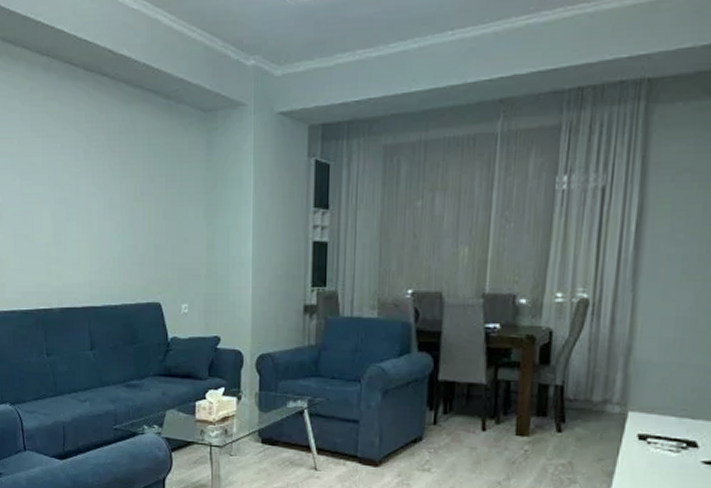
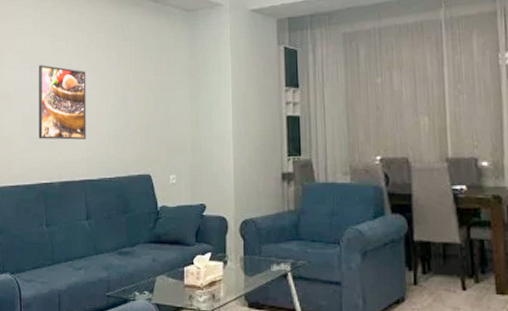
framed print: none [31,171,88,261] -> present [38,65,86,140]

